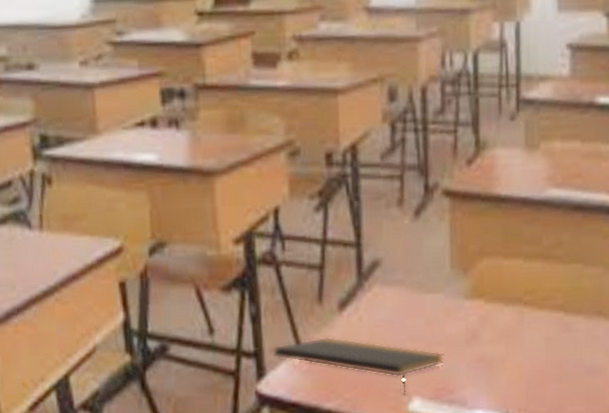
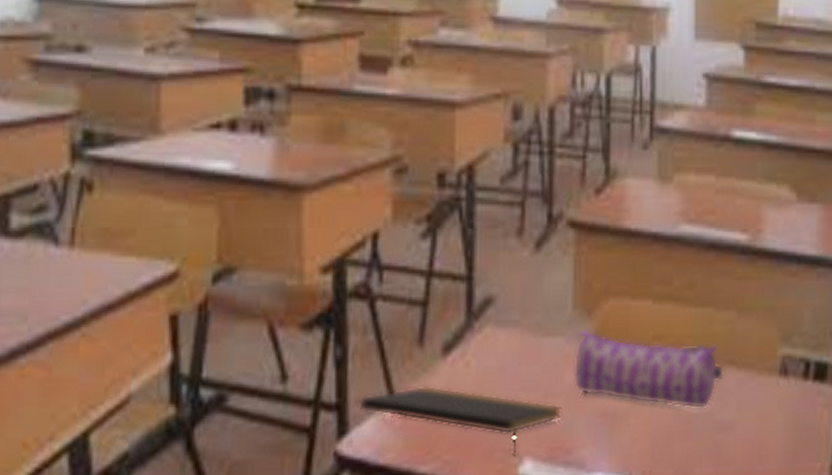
pencil case: none [453,286,593,355] -> present [574,329,725,409]

